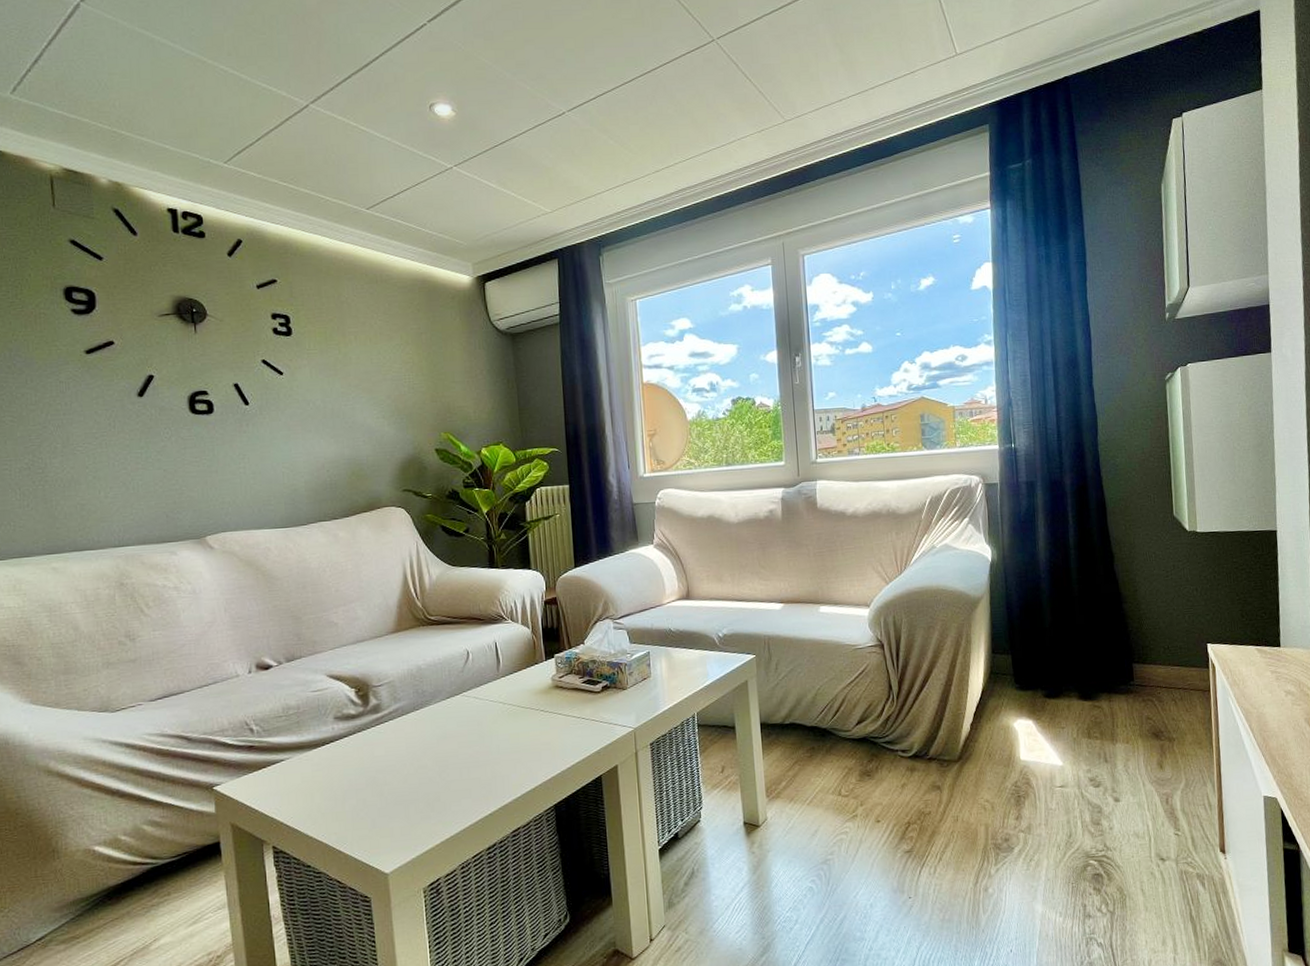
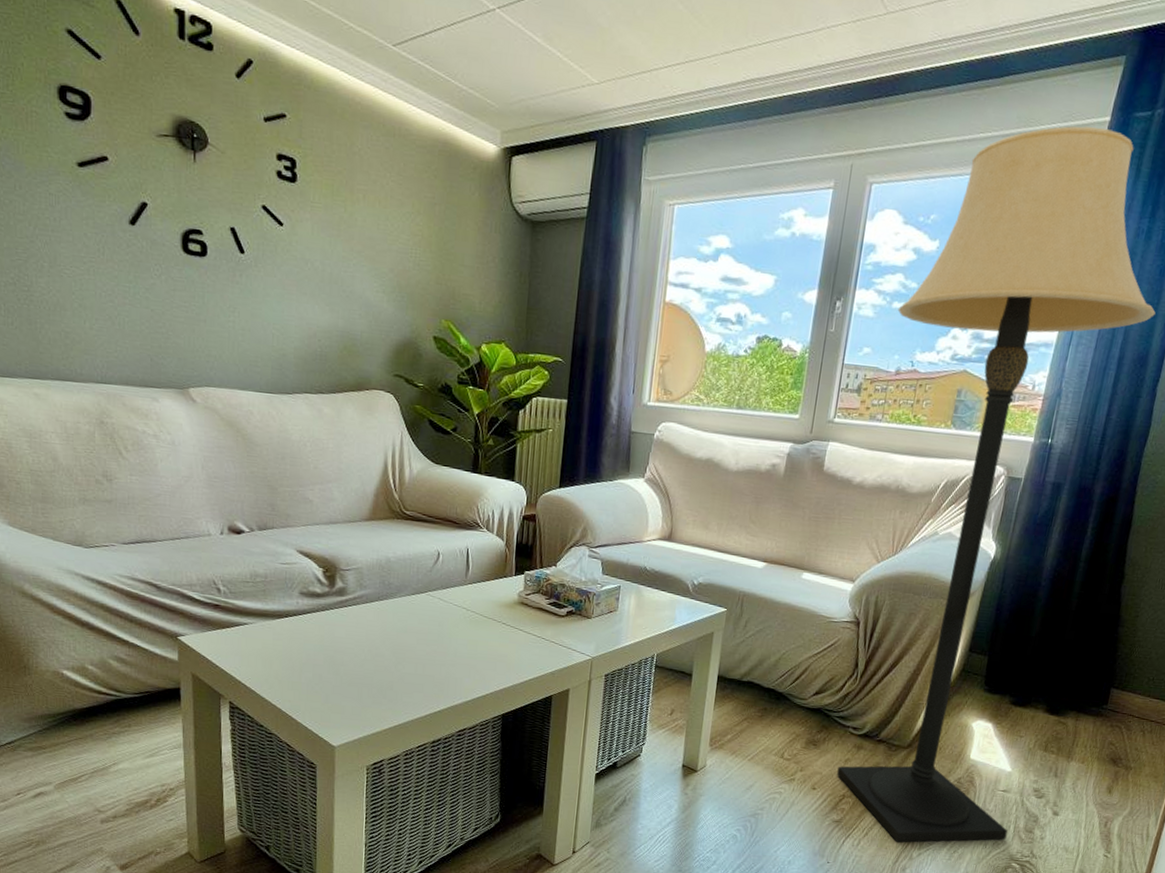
lamp: none [851,182,1077,862] -> present [837,126,1156,843]

